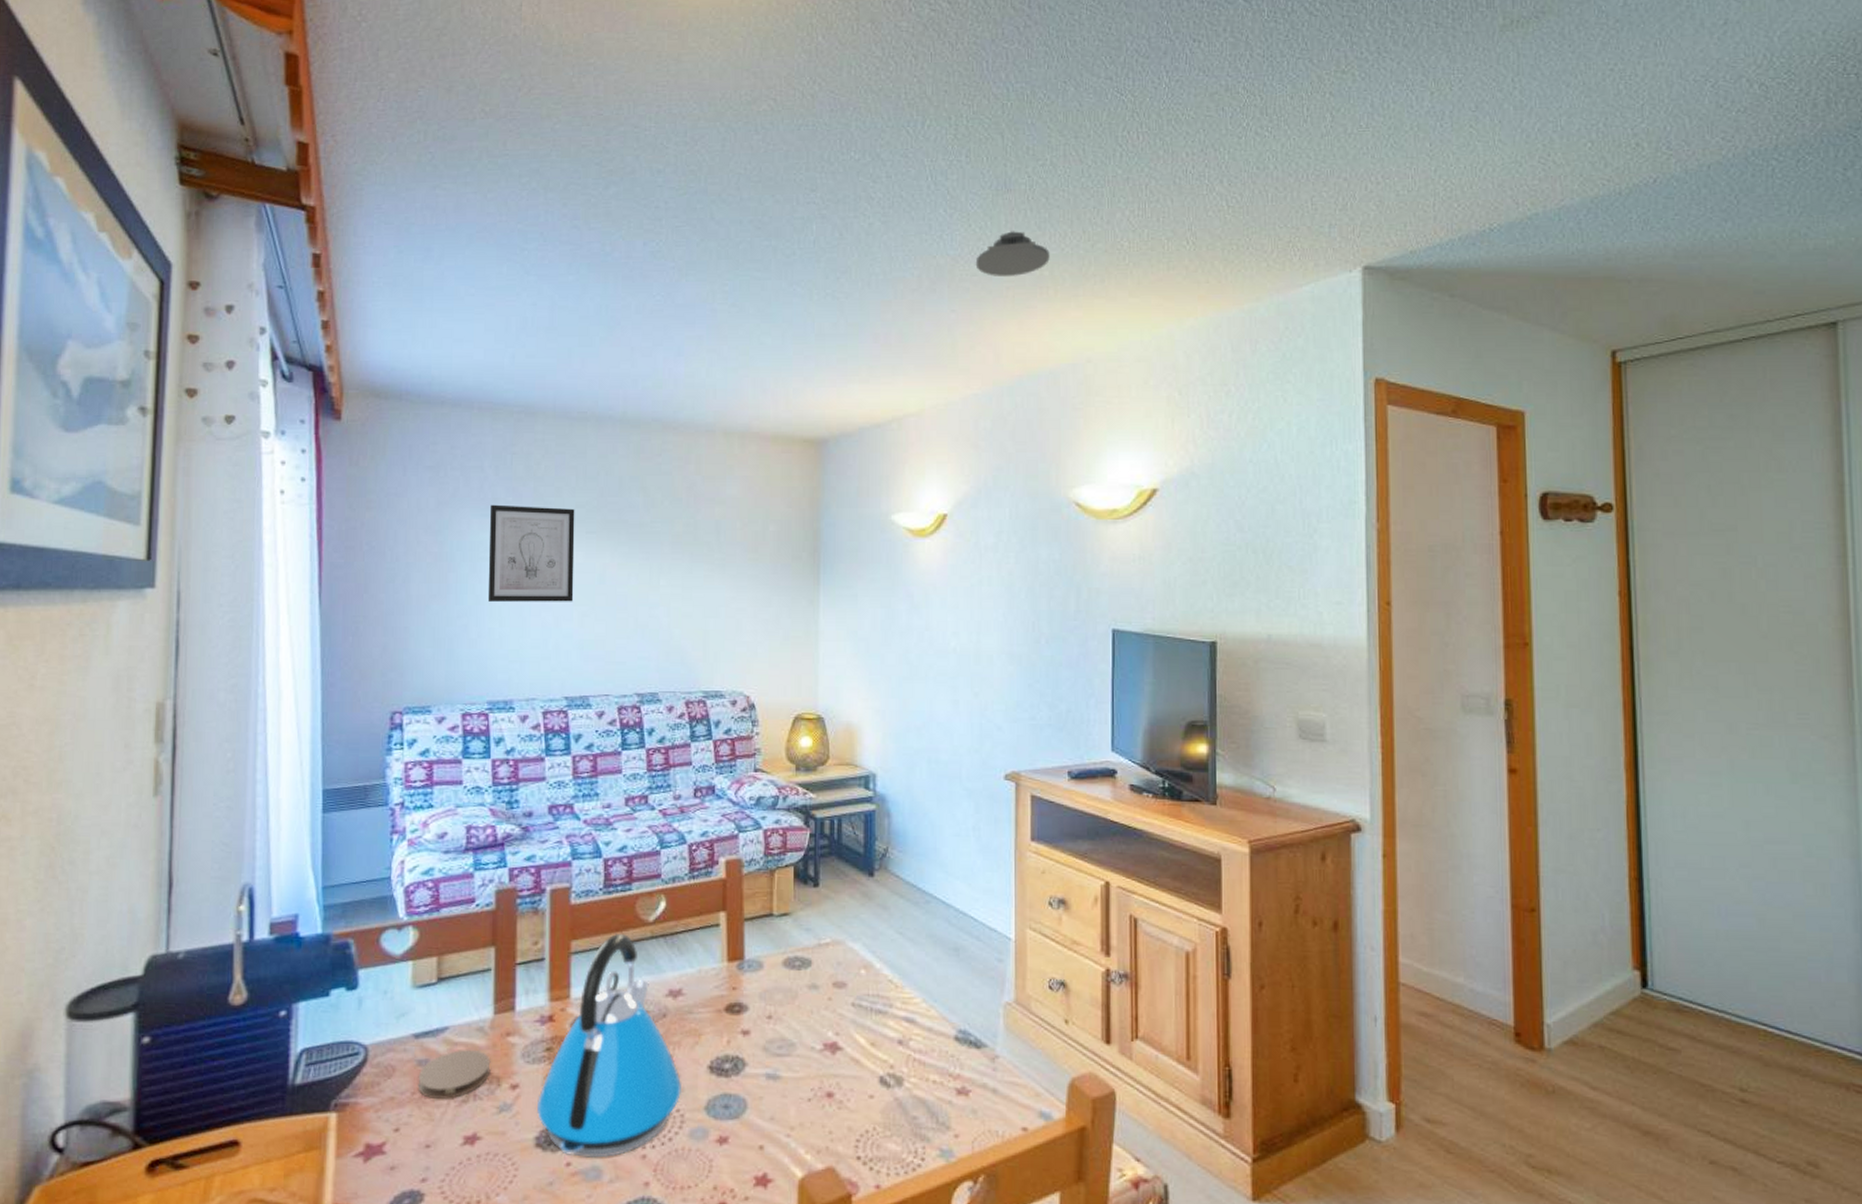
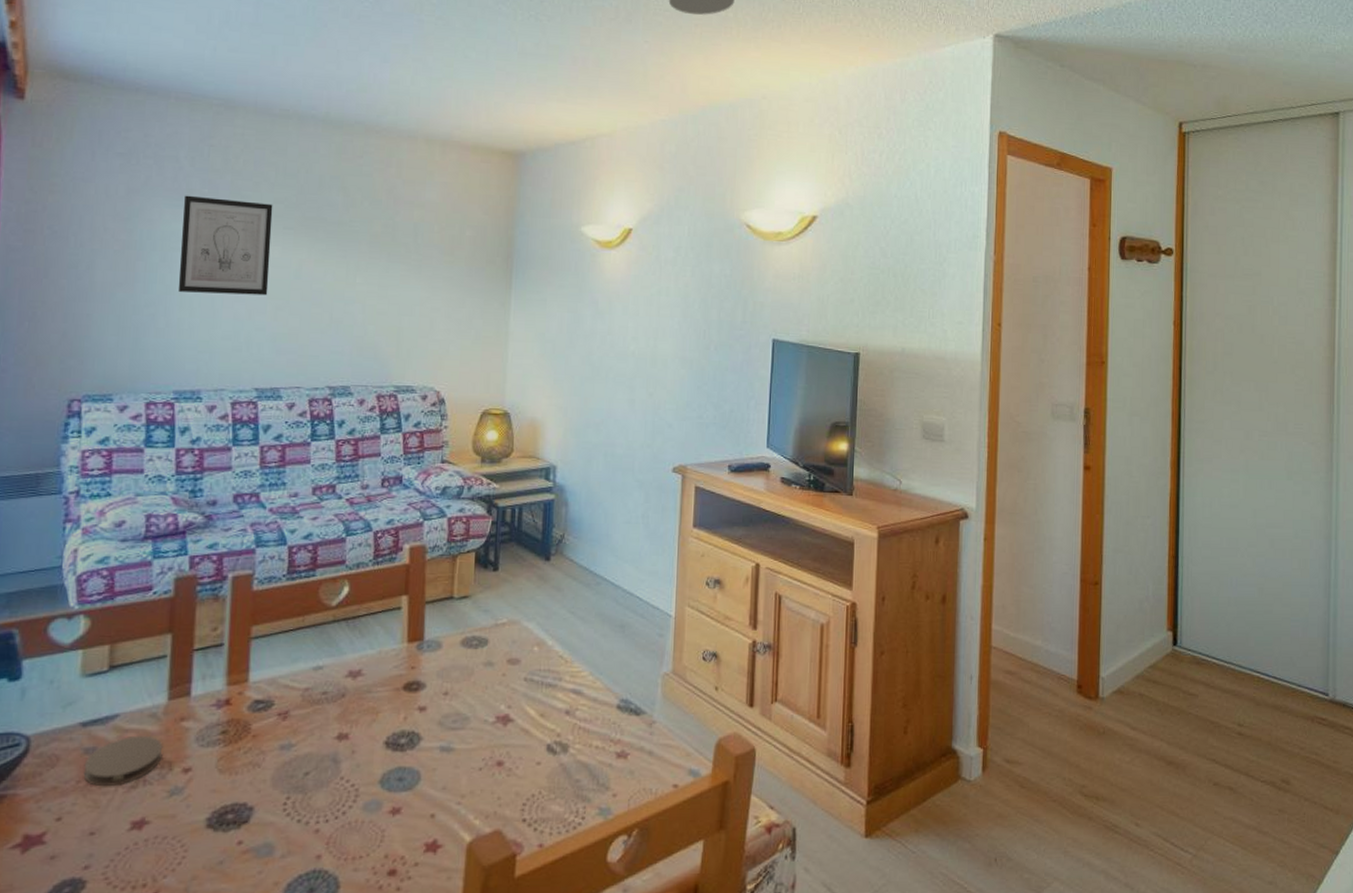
kettle: present [537,933,681,1158] -> none [210,617,357,835]

